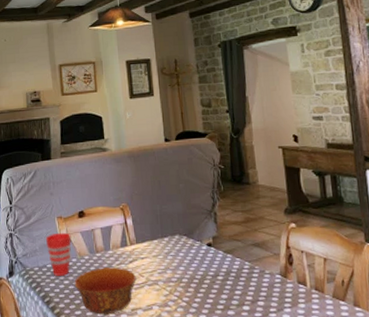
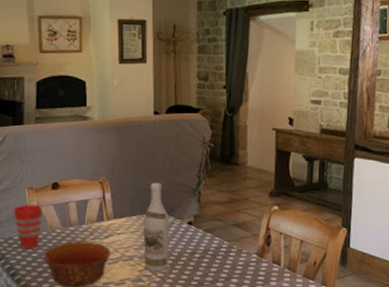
wine bottle: none [164,205,193,296] -> present [143,182,170,272]

